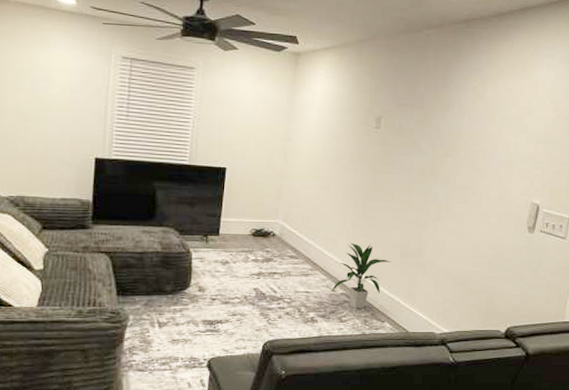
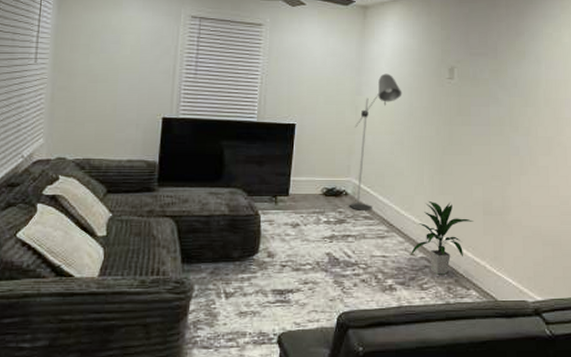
floor lamp: none [276,121,331,250] -> present [349,73,402,210]

